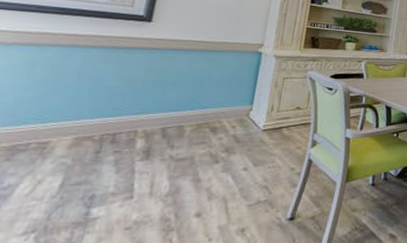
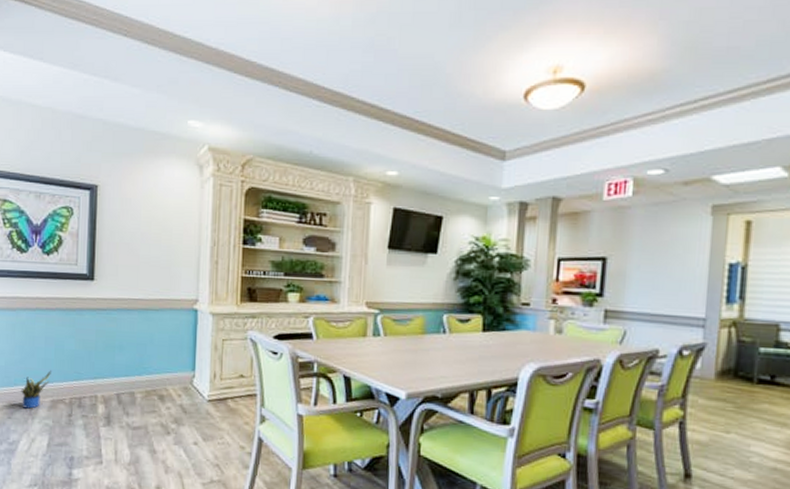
potted plant: none [30,107,80,148] -> present [21,370,51,409]

